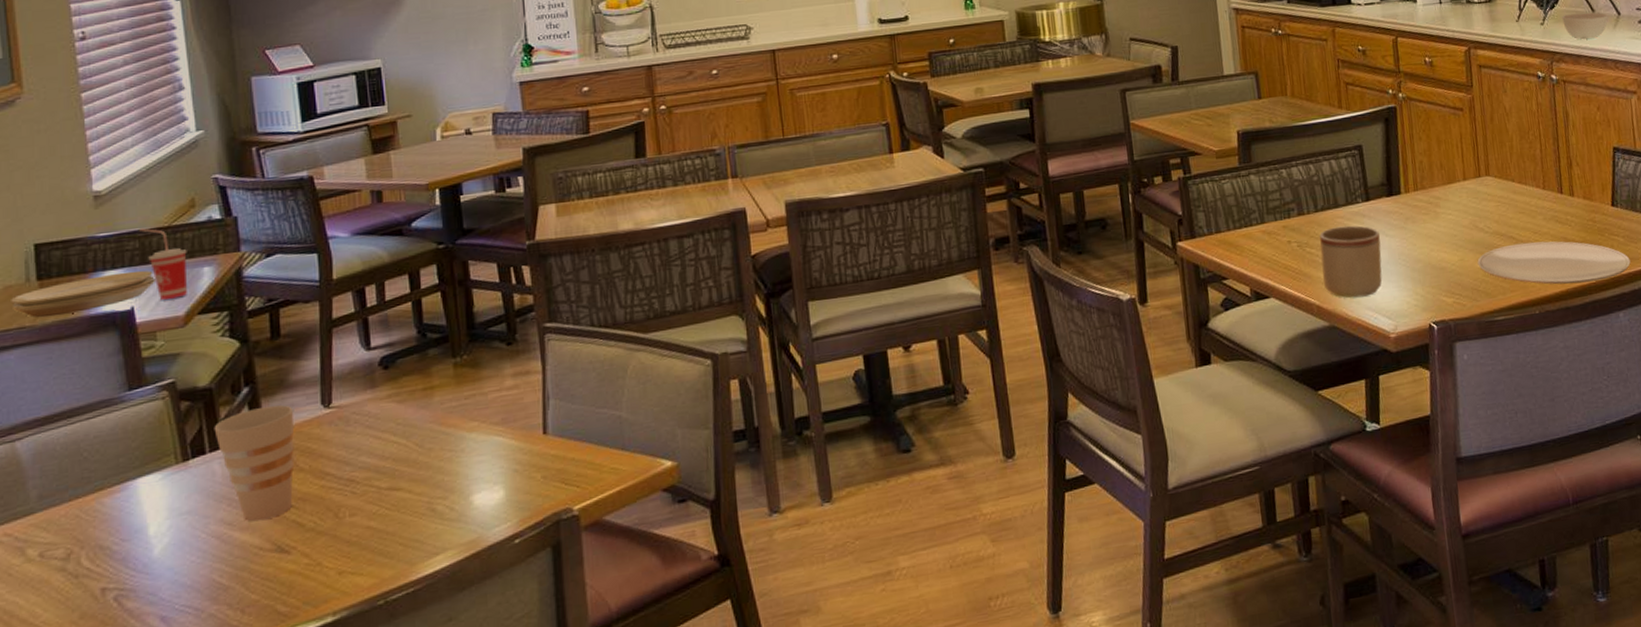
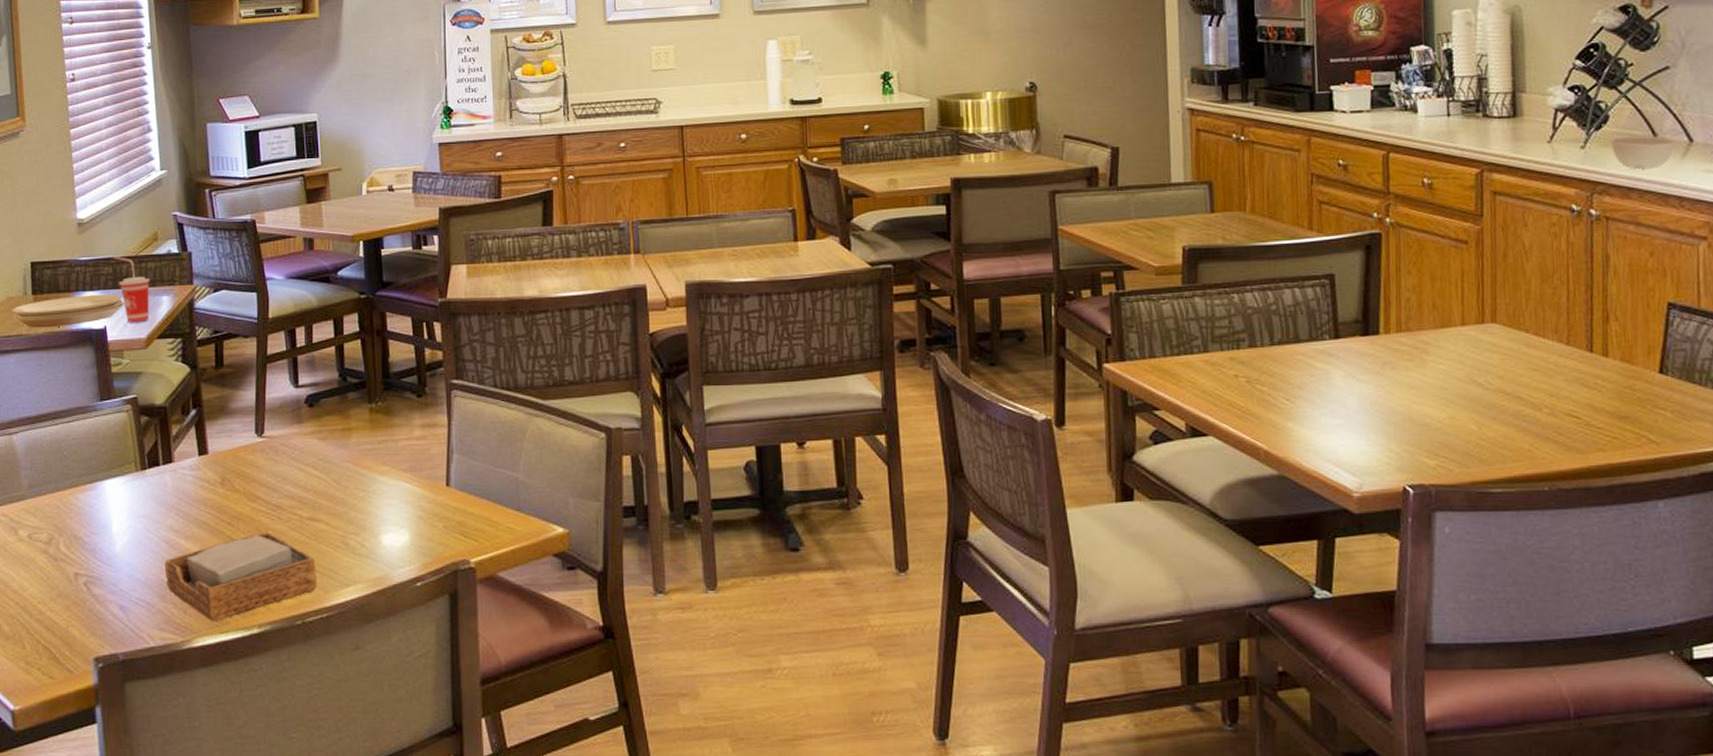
cup: present [214,405,294,522] -> none [167,428,231,532]
napkin holder: none [215,510,401,617] -> present [164,532,318,621]
mug: present [1319,225,1383,298] -> none [1273,364,1350,447]
plate: present [1477,241,1631,285] -> none [1471,405,1680,461]

